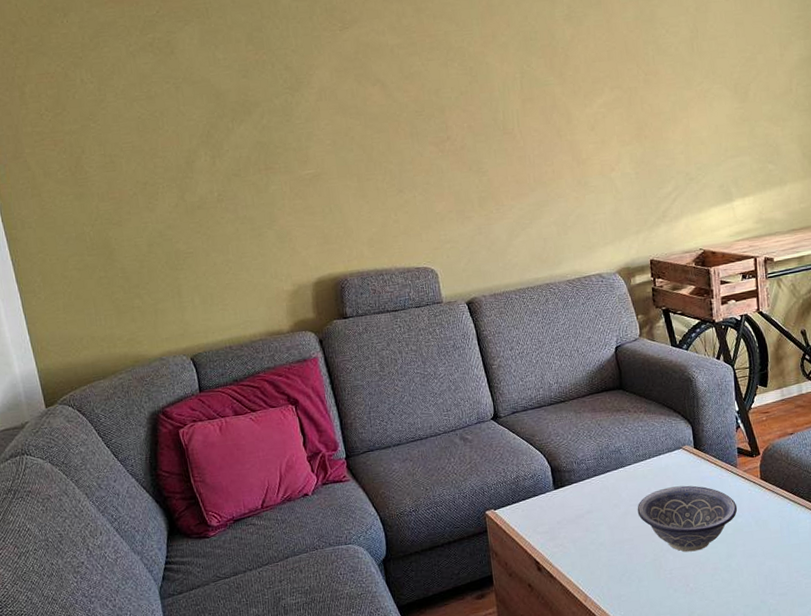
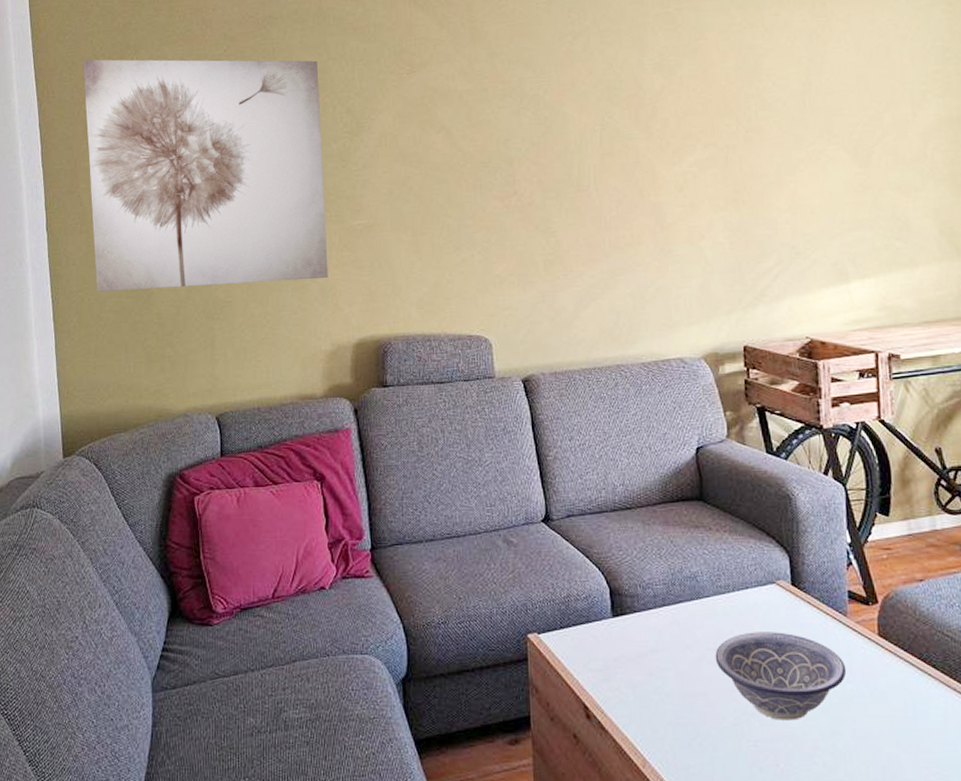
wall art: none [10,19,283,252] -> present [83,59,328,292]

